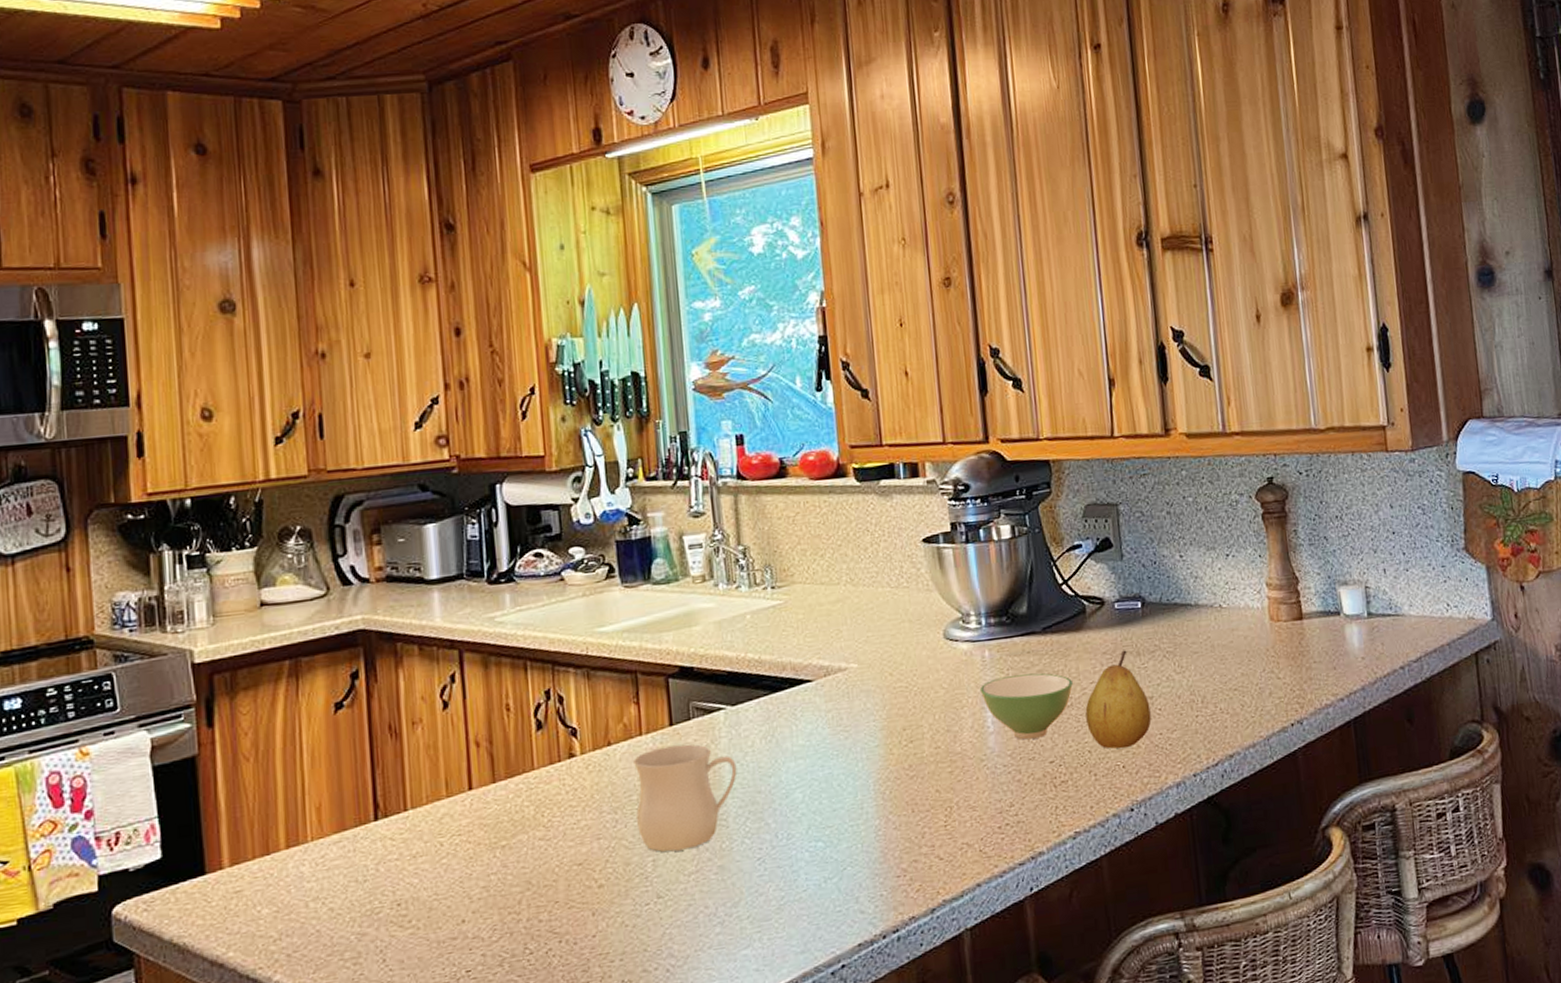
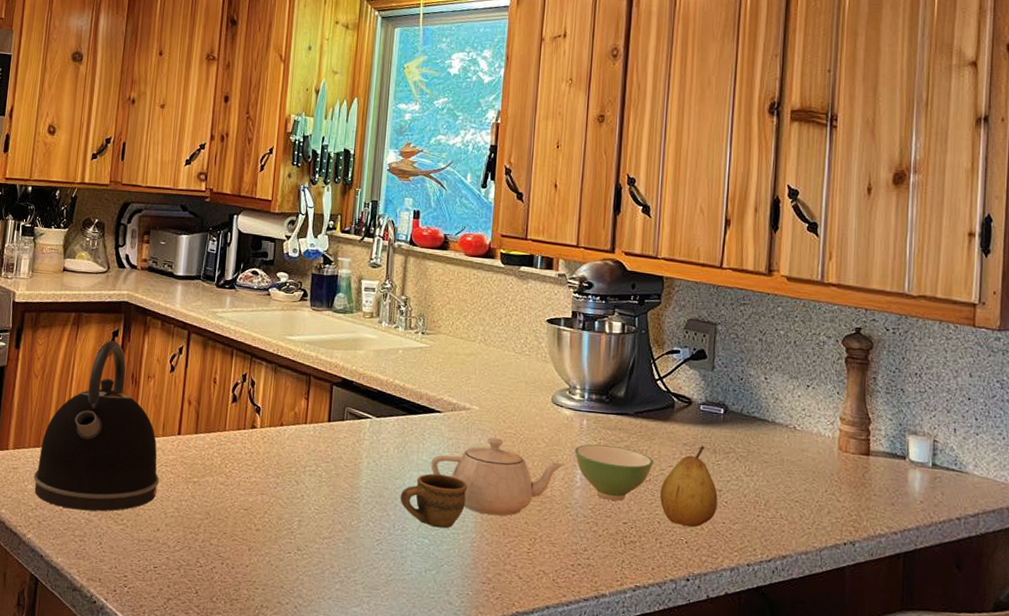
kettle: none [268,685,454,927] -> present [33,340,160,512]
mug: present [633,743,737,852] -> none [292,436,373,519]
cup: none [778,756,861,825] -> present [400,473,468,529]
teapot: none [809,696,973,794] -> present [430,437,566,517]

